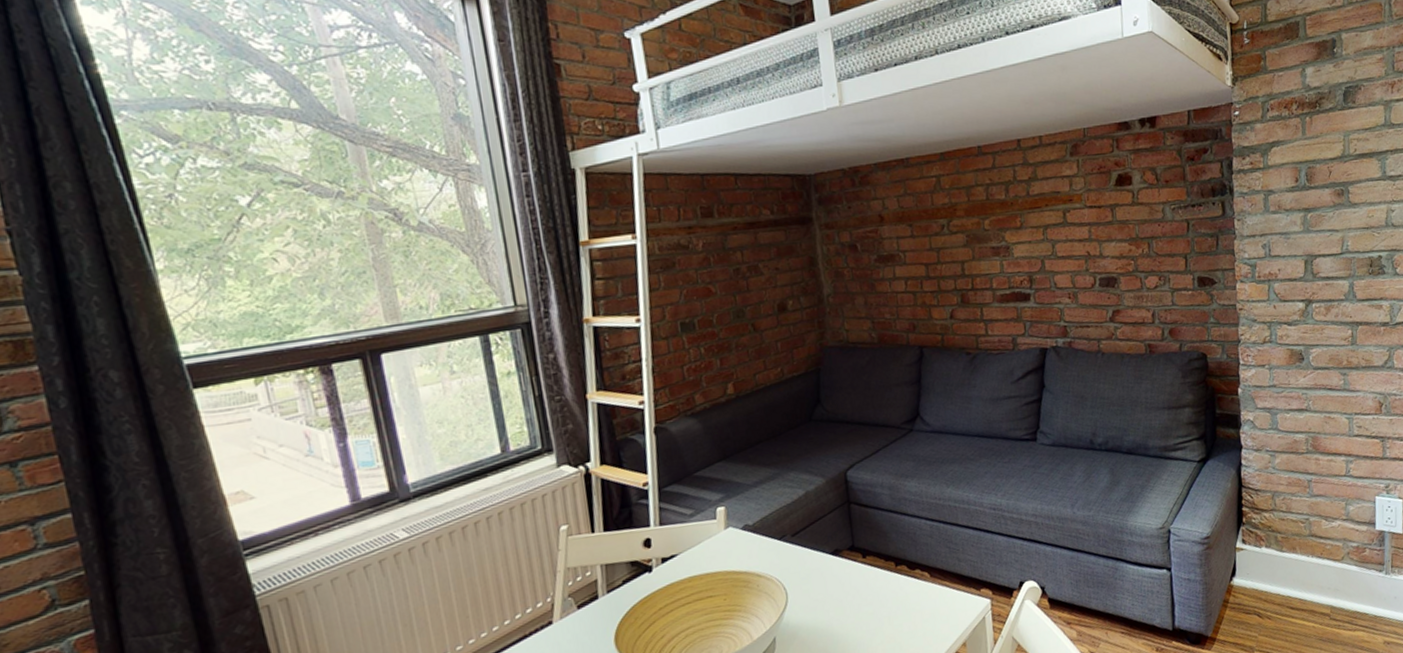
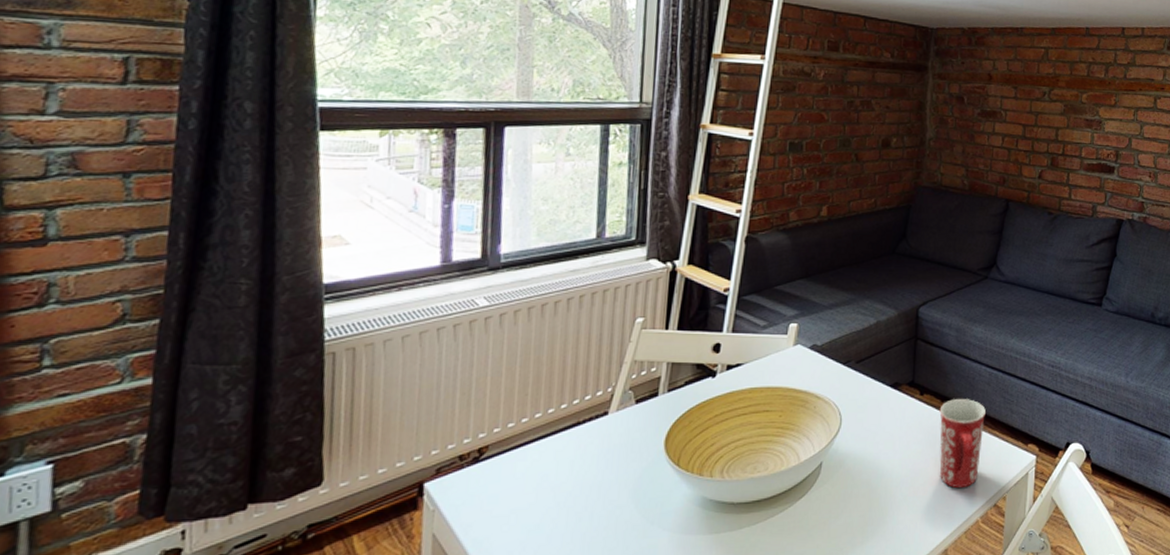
mug: none [884,554,935,643] -> present [939,399,986,489]

